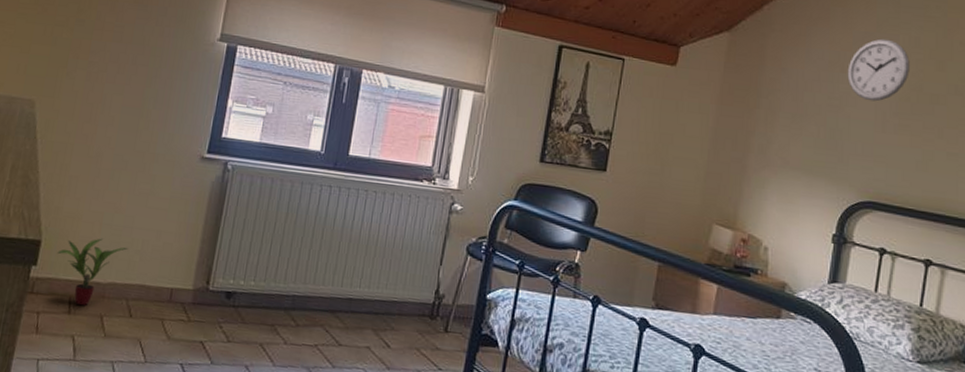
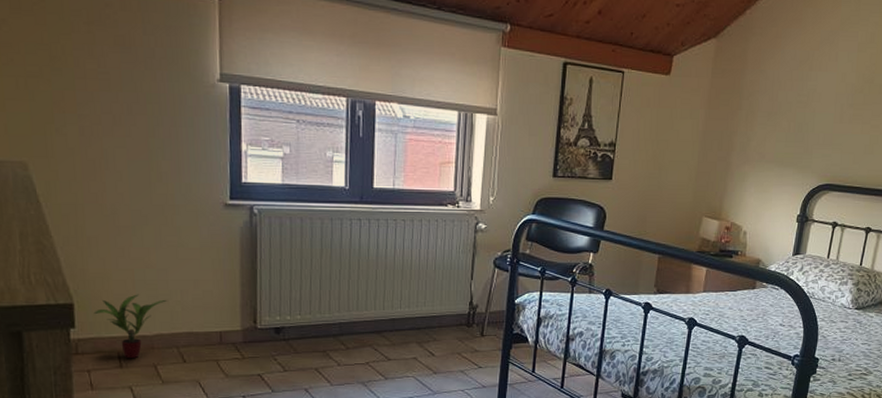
wall clock: present [847,38,910,102] -> none [814,36,865,95]

